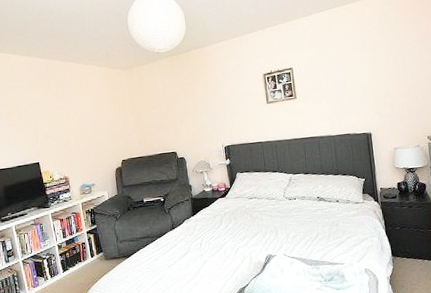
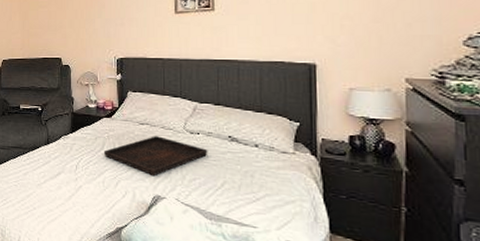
serving tray: none [222,206,304,240] -> present [103,136,208,177]

